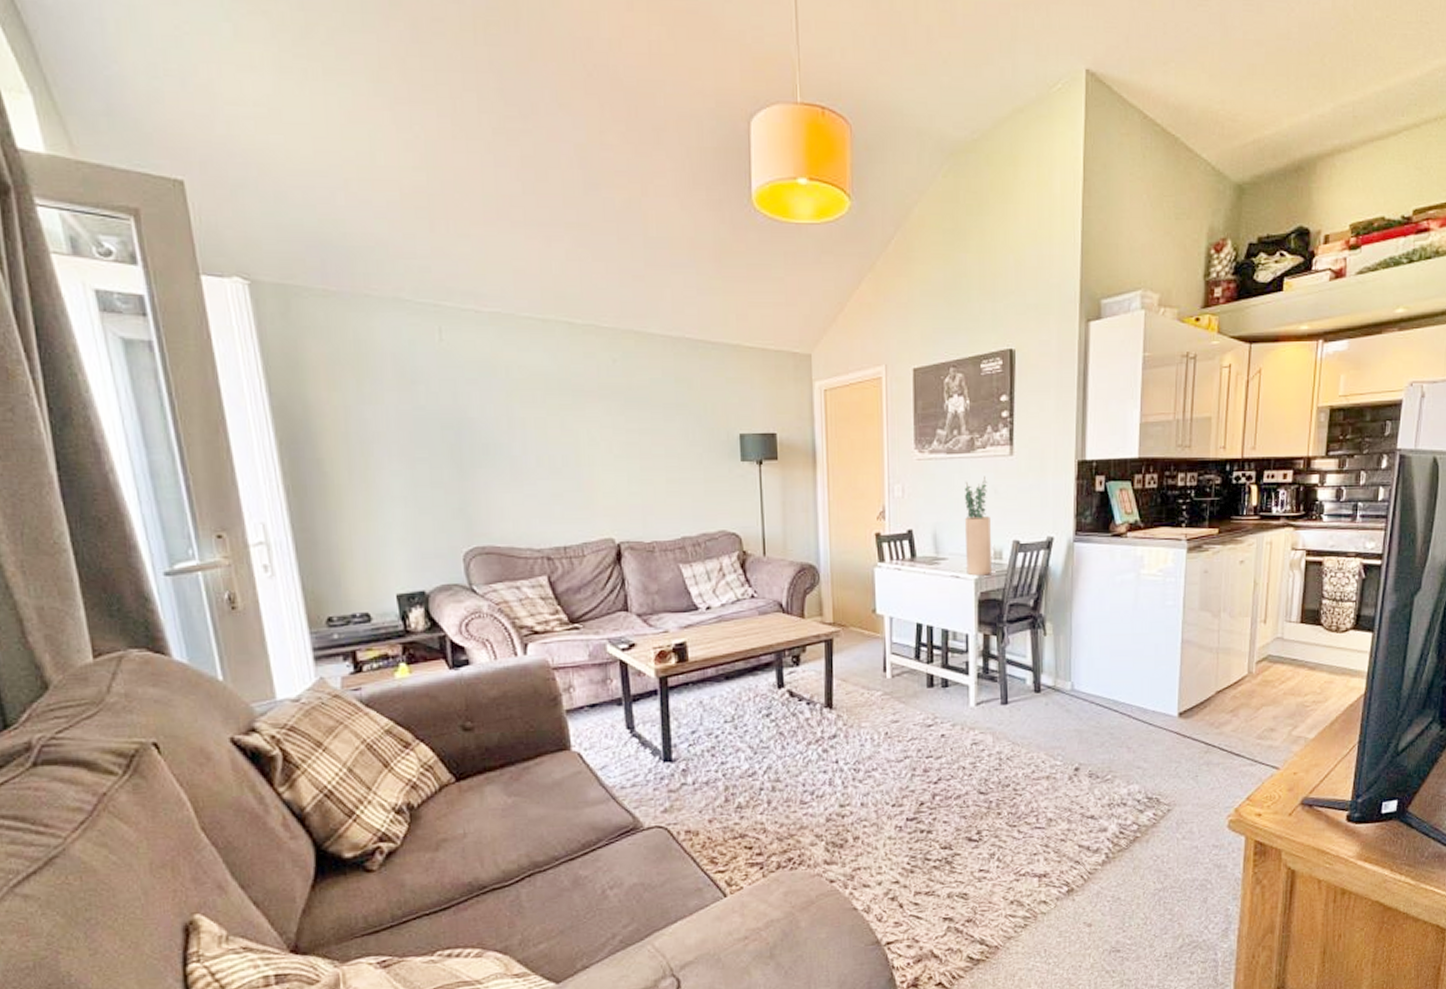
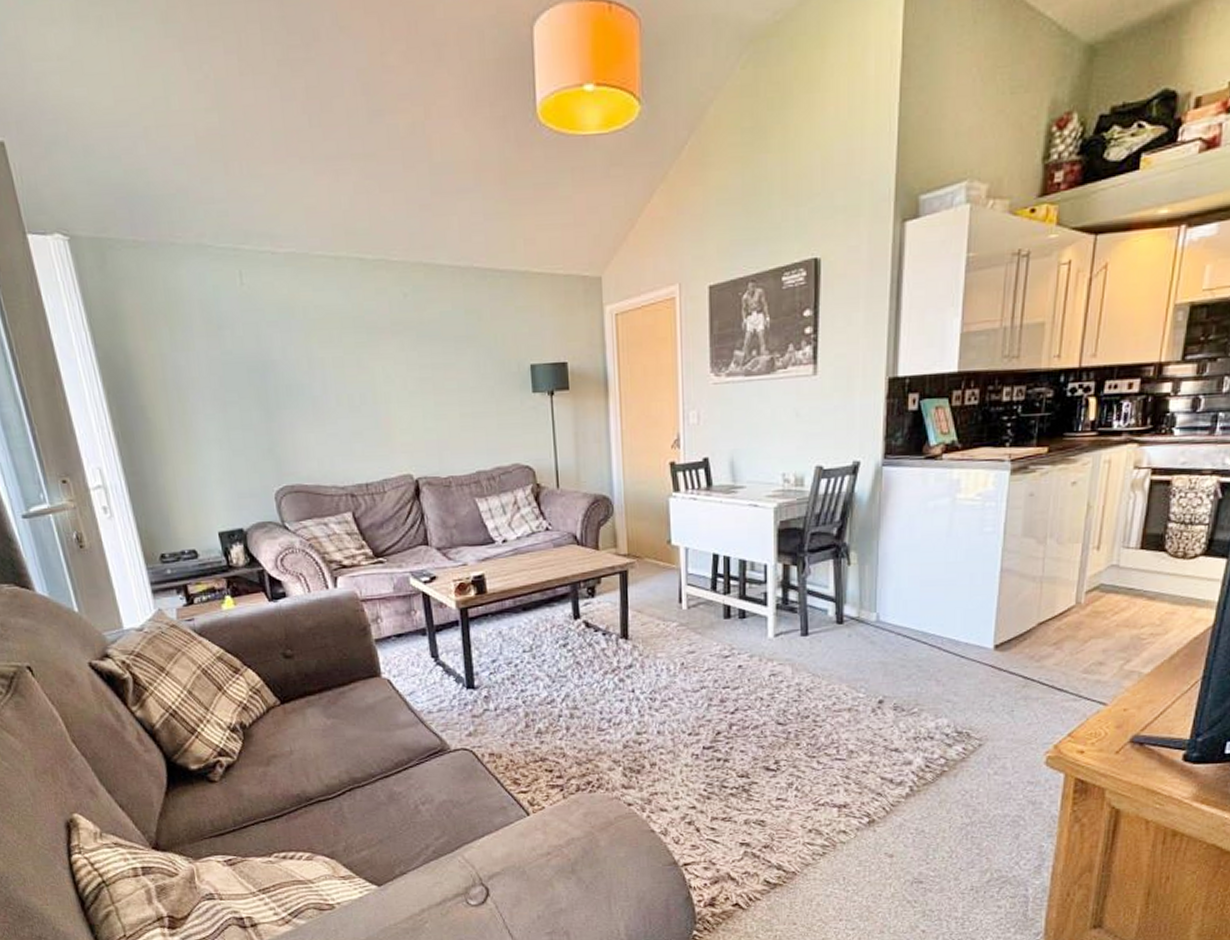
vase: present [964,476,993,576] -> none [763,398,793,505]

